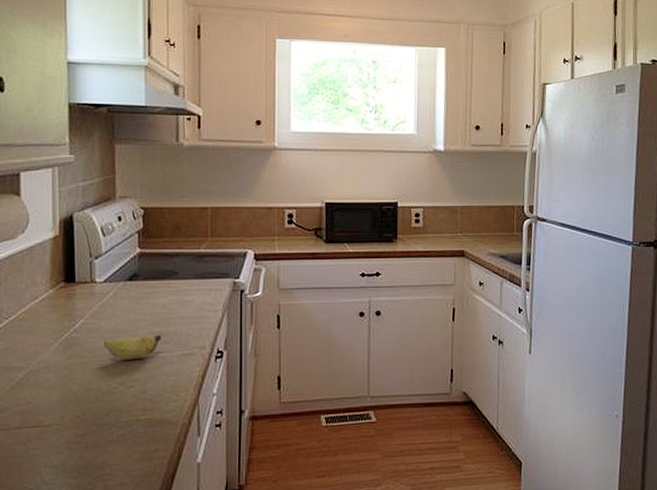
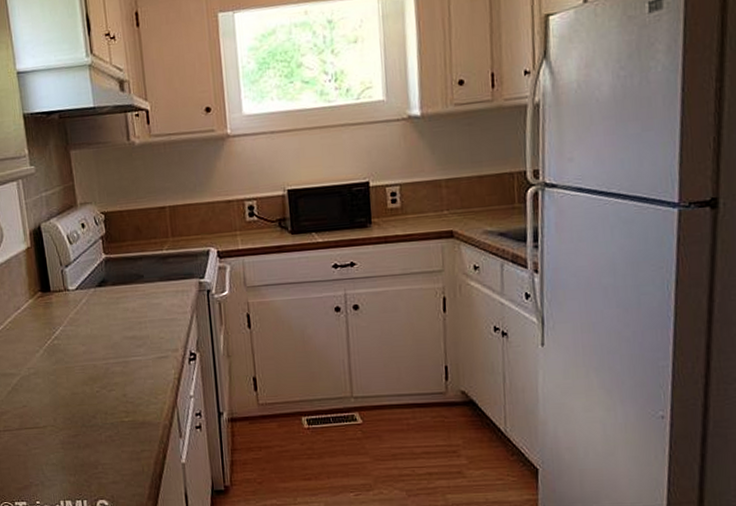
banana: present [103,334,162,360] -> none [82,338,135,364]

